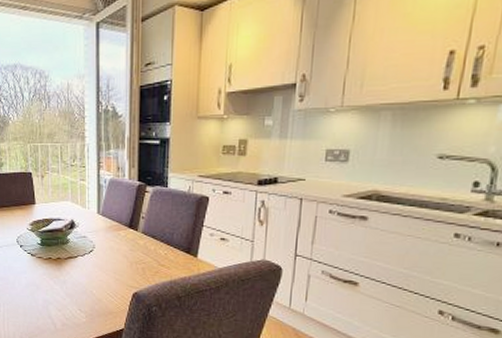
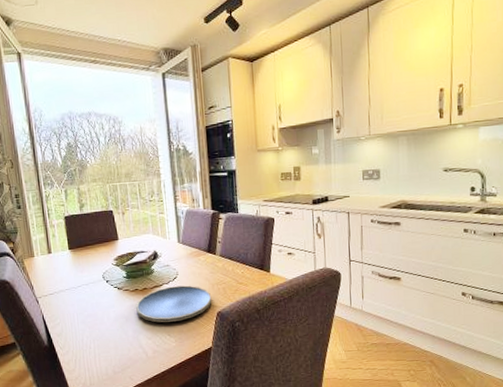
plate: none [48,259,129,297] -> present [136,285,212,323]

